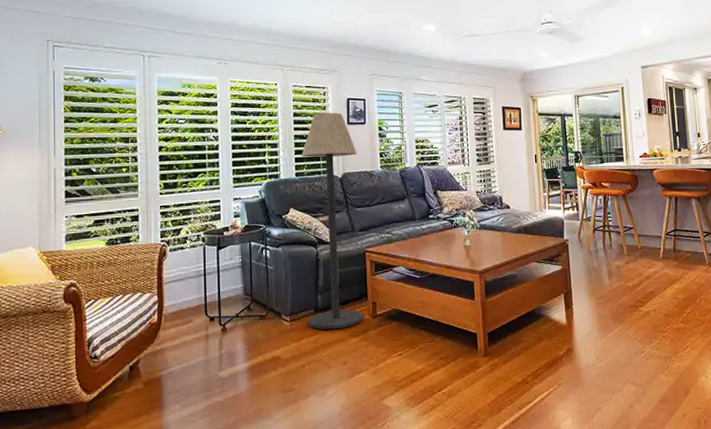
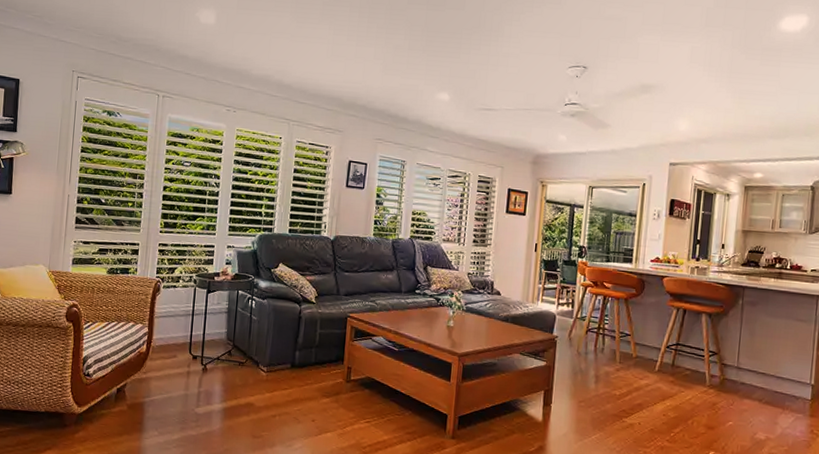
floor lamp: present [301,112,363,330] -> none [284,172,352,387]

